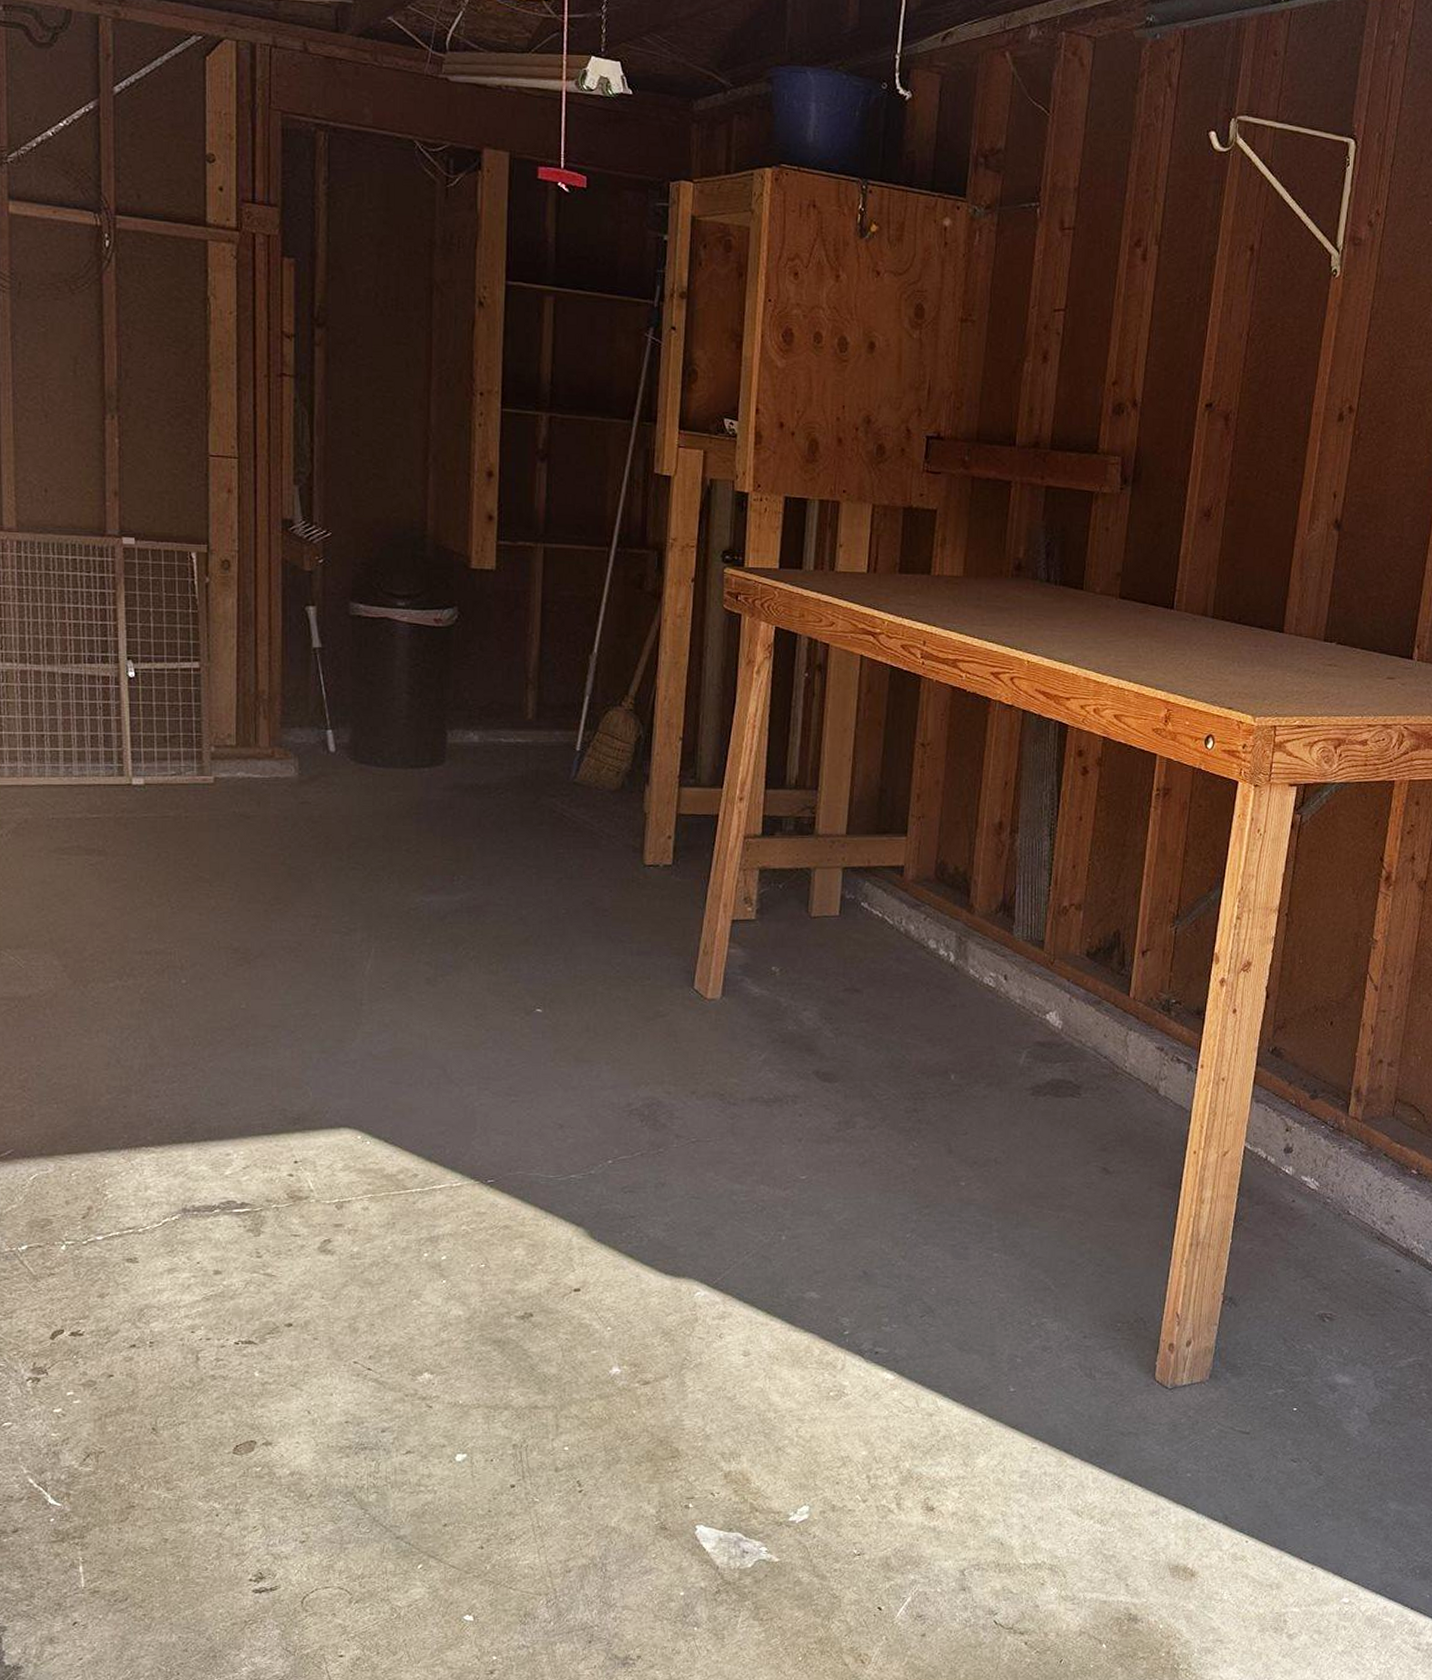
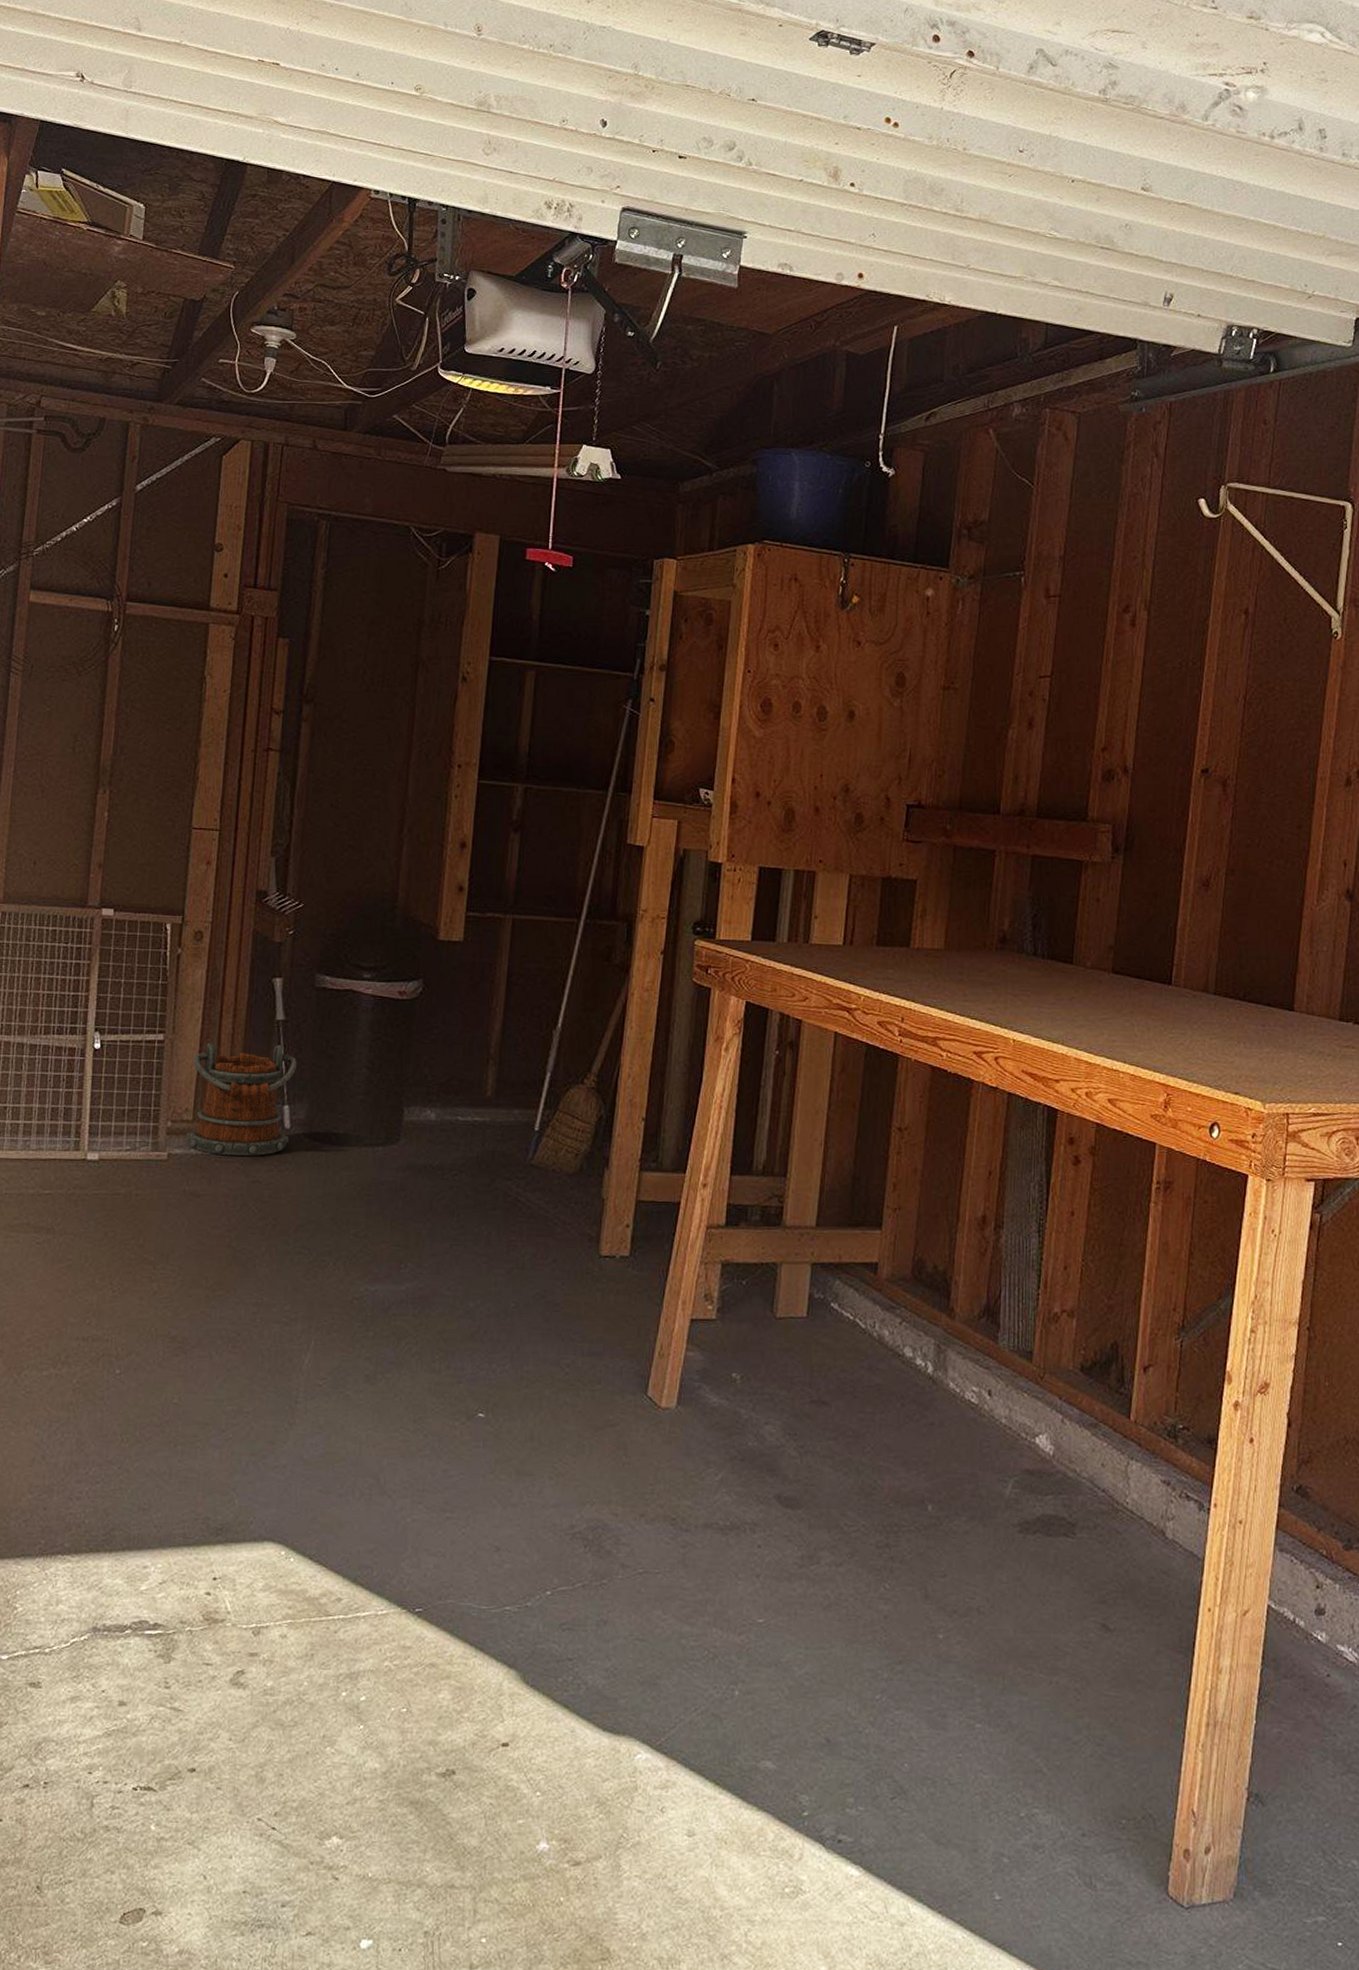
bucket: none [231,670,337,779] -> present [186,1043,297,1157]

